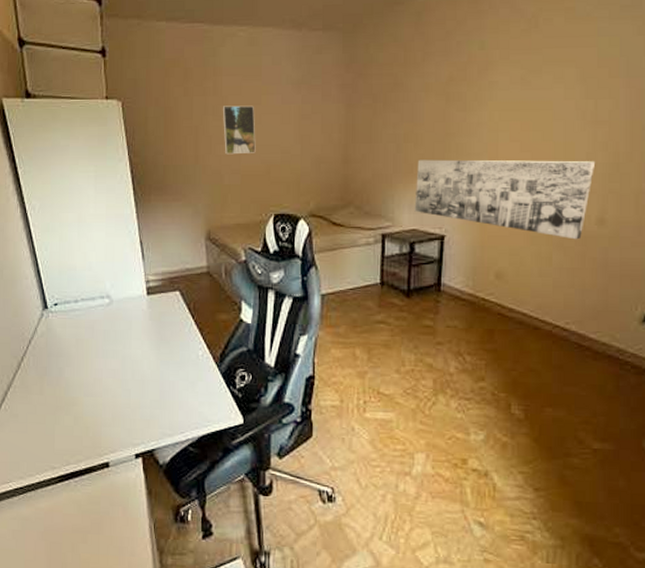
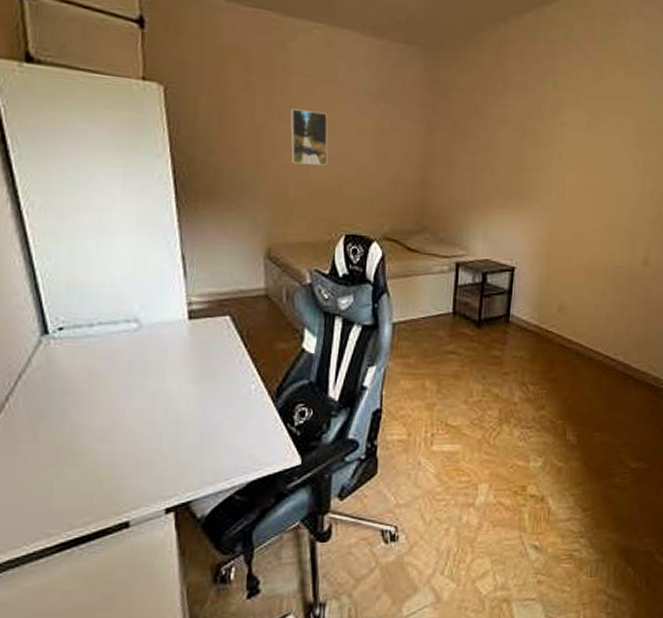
wall art: present [414,159,596,240] -> none [488,190,644,278]

